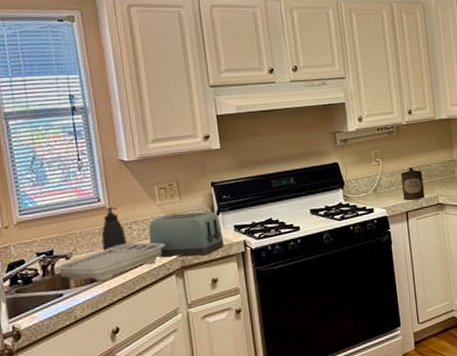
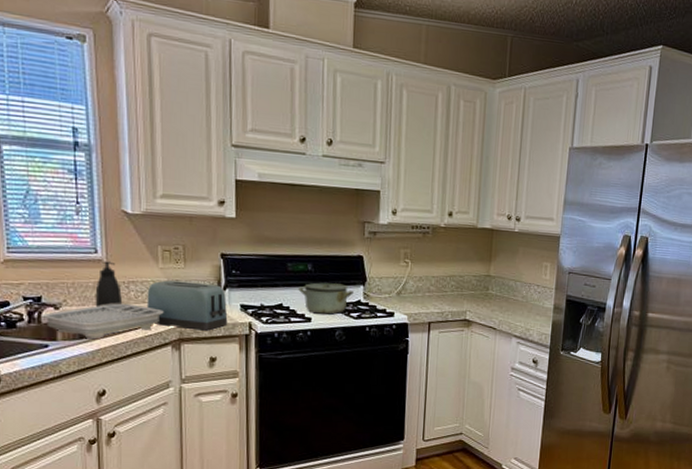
cooking pot: none [284,191,334,222] -> present [298,282,354,315]
canister: present [400,167,426,201] -> none [428,275,453,312]

